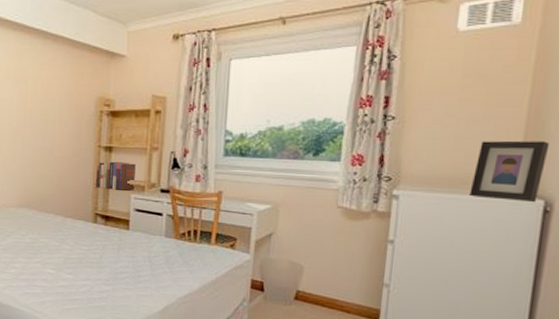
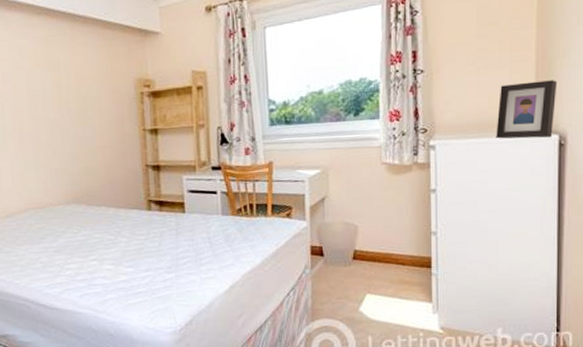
books: present [96,161,136,192] -> none [144,143,185,174]

